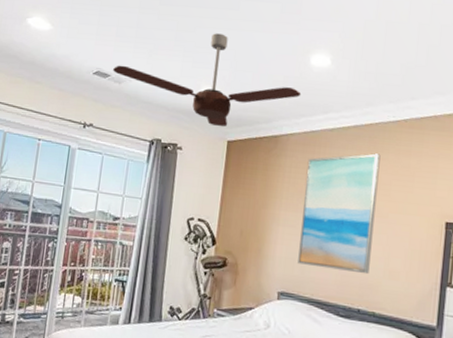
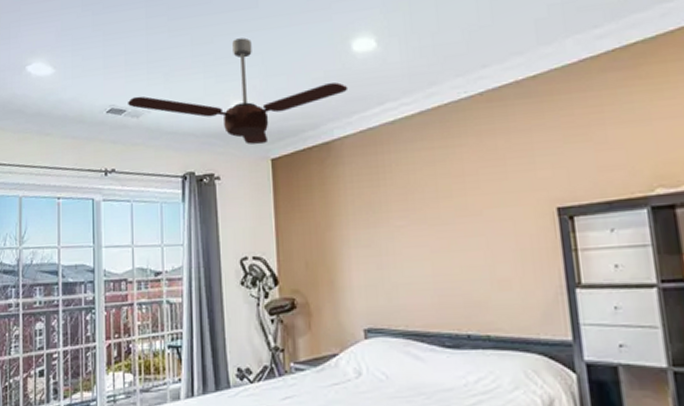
wall art: present [298,153,381,275] -> none [370,140,473,291]

